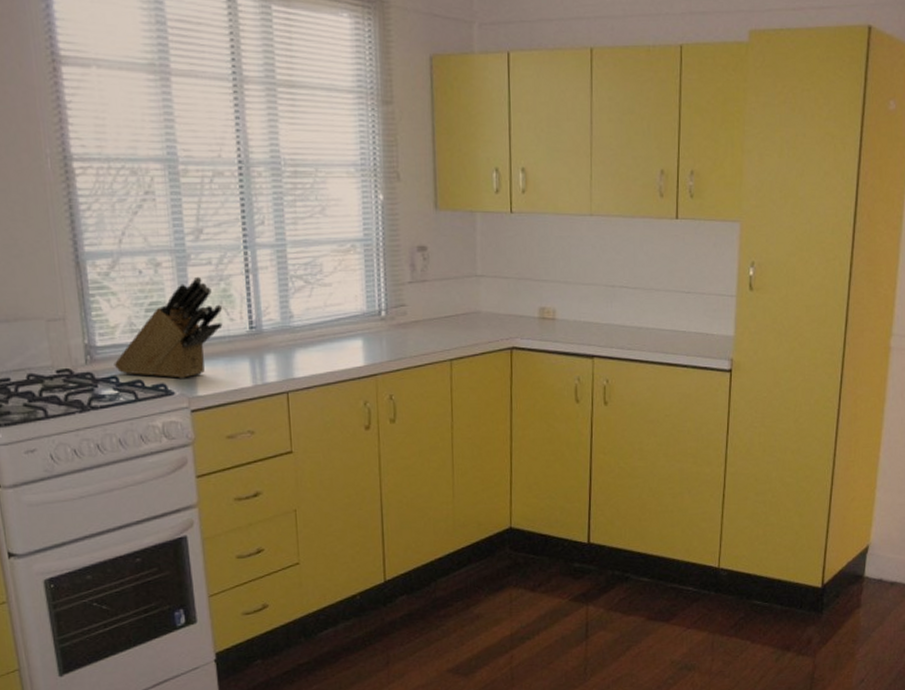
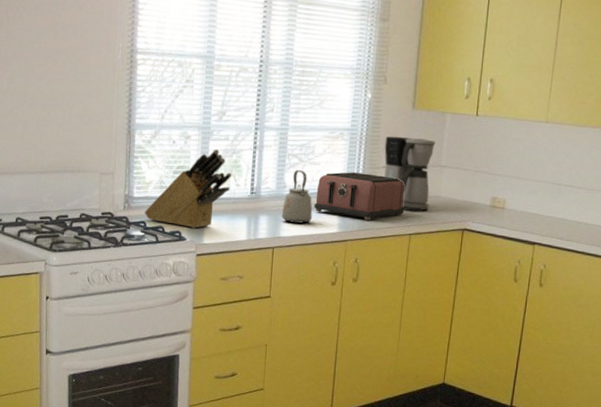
kettle: none [292,294,331,360] -> present [282,170,313,224]
toaster: none [331,292,441,348] -> present [314,172,405,220]
coffee maker: none [407,244,469,333] -> present [384,136,436,212]

